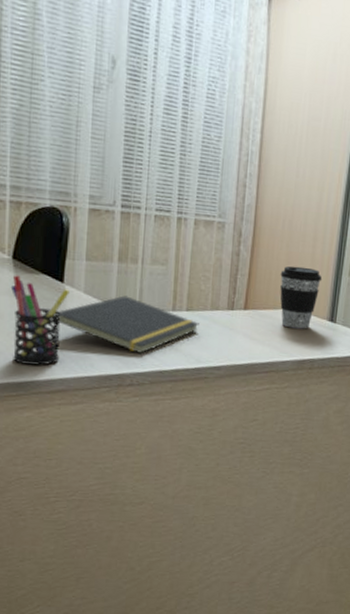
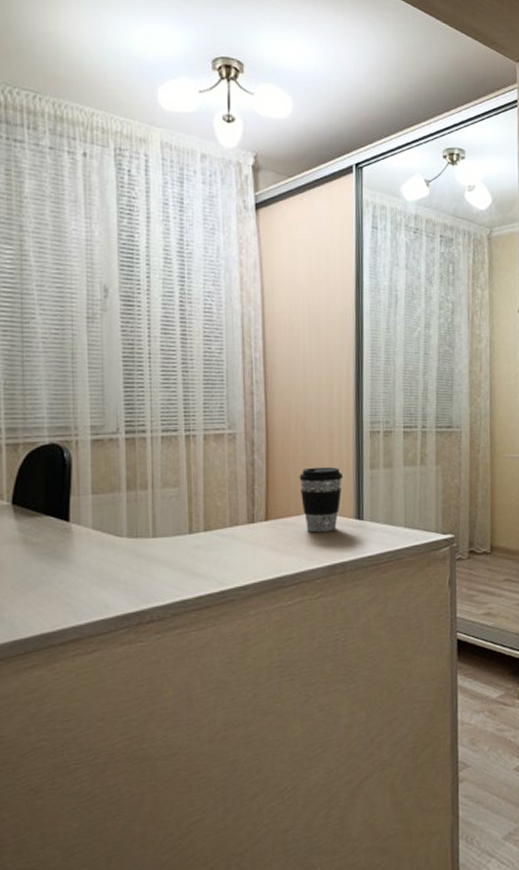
pen holder: present [10,275,69,366] -> none [11,521,76,617]
notepad: present [50,295,199,354] -> none [58,525,219,586]

